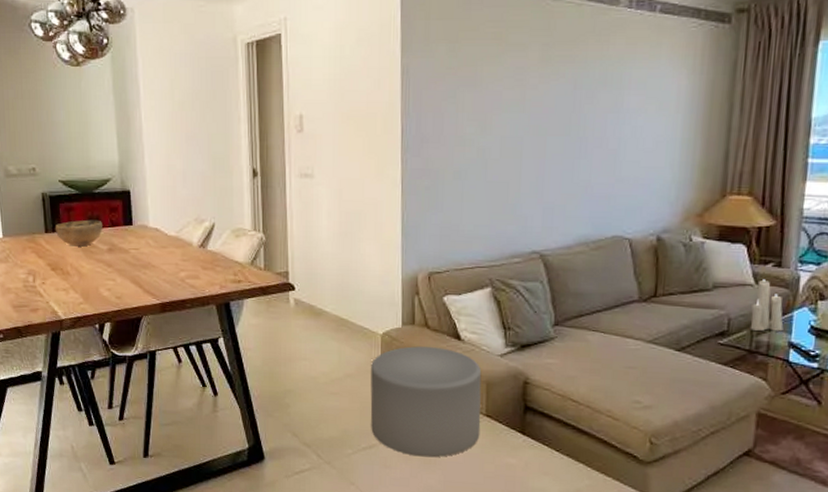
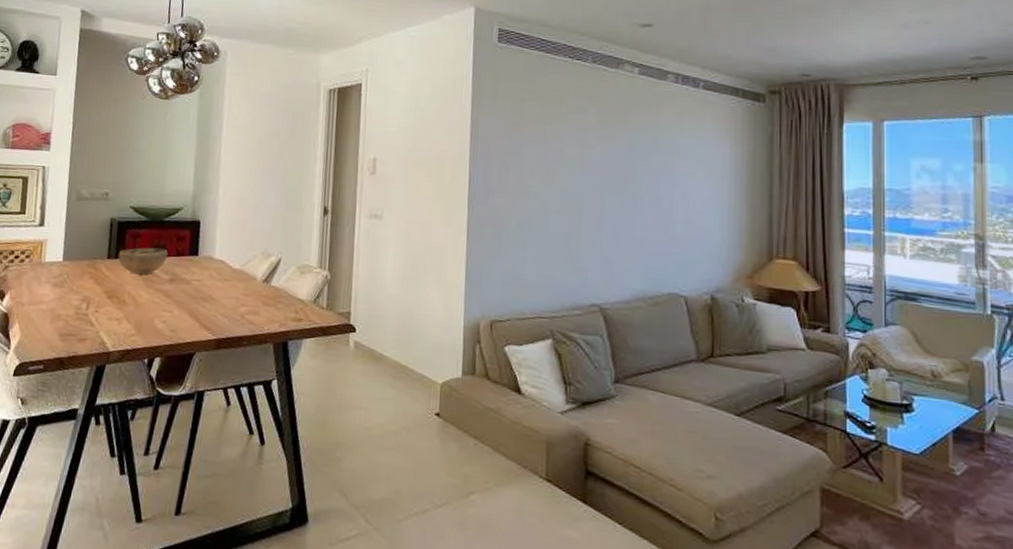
pouf: present [370,346,482,458] -> none [425,398,542,527]
candle: present [750,279,784,332] -> none [805,344,838,400]

